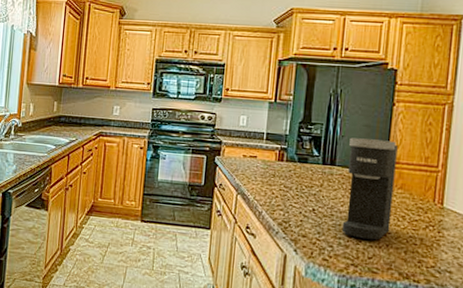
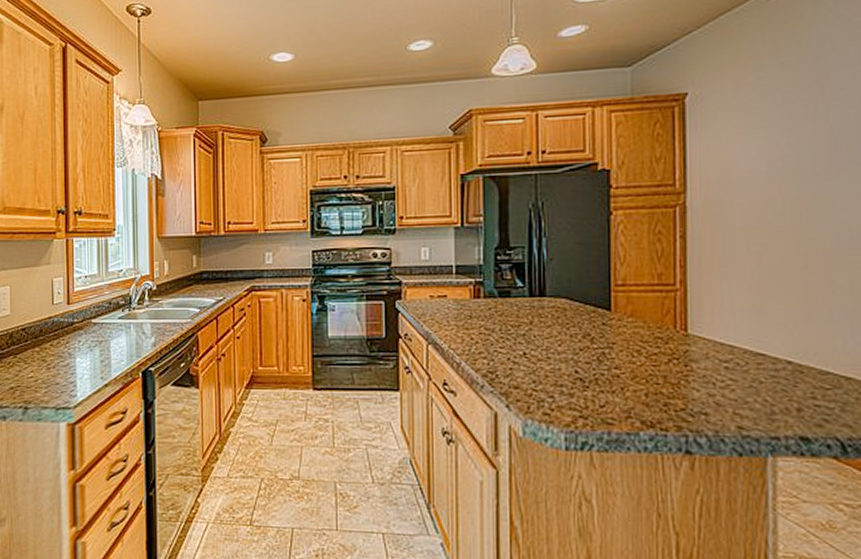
coffee maker: present [341,137,398,241] -> none [560,259,623,384]

